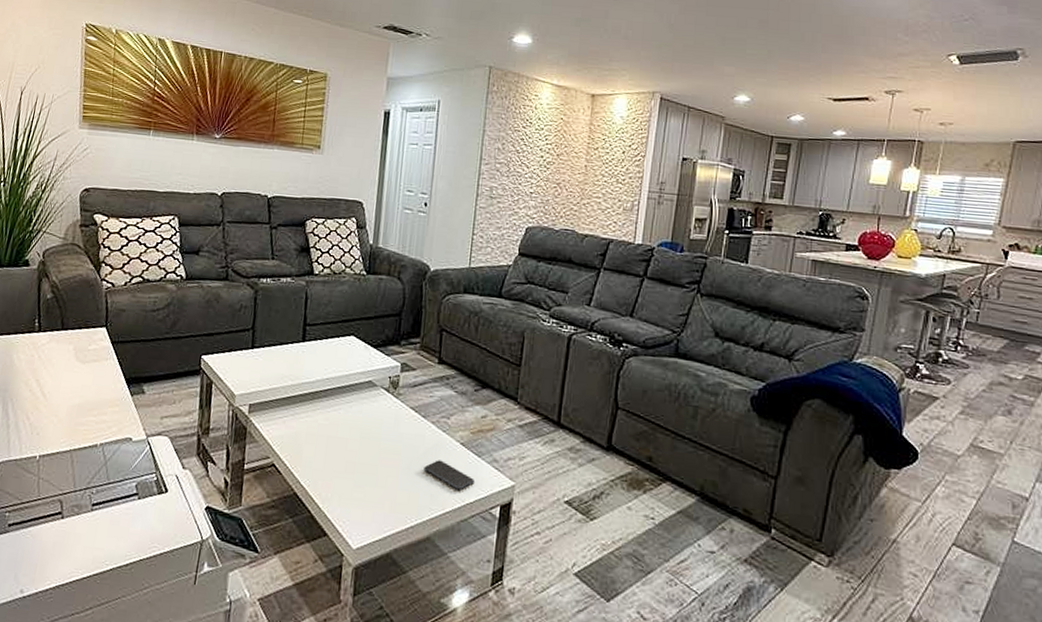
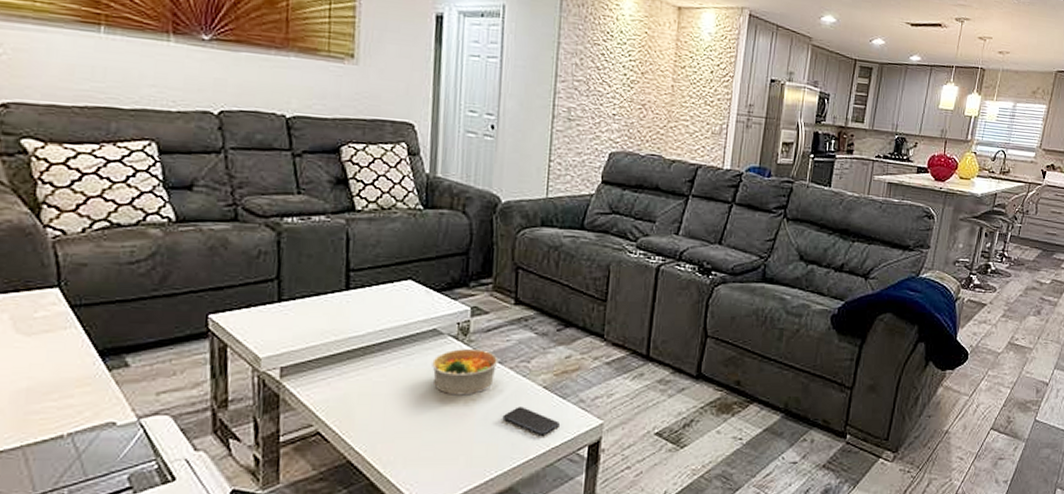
bowl: none [366,400,423,445] -> present [432,349,499,396]

